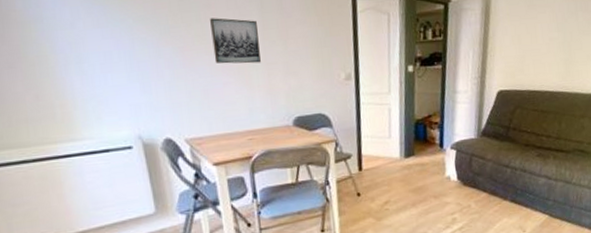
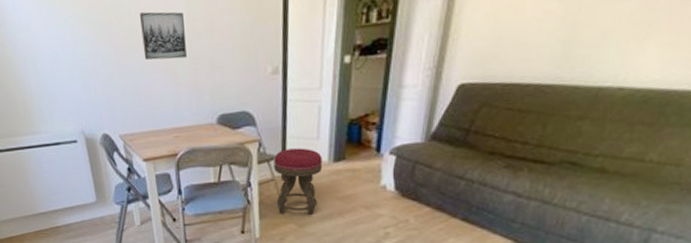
stool: none [350,146,396,210] -> present [274,148,323,216]

